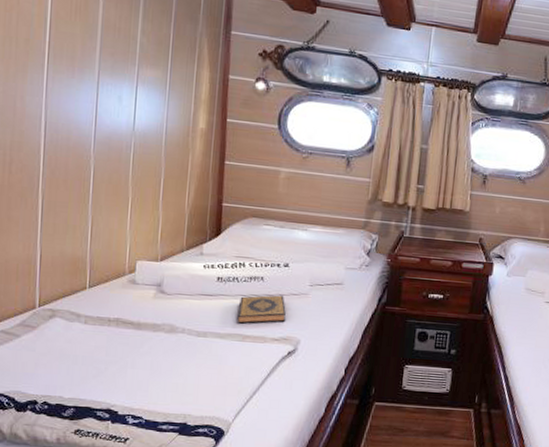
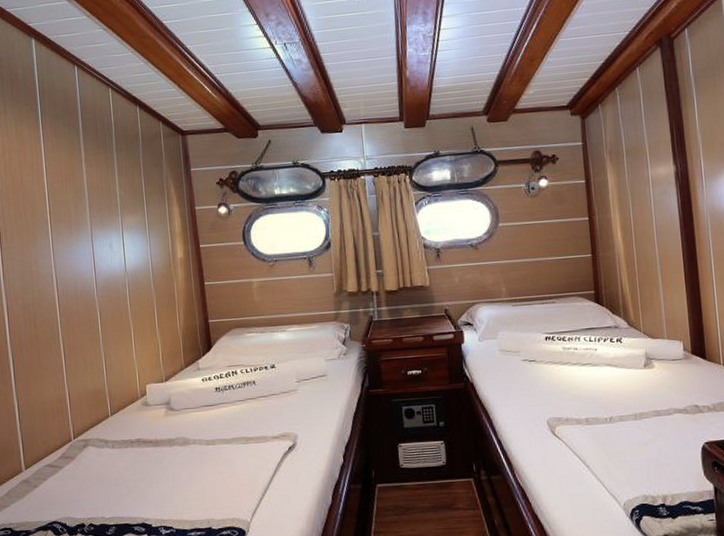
hardback book: present [237,295,286,324] -> none [238,395,281,427]

